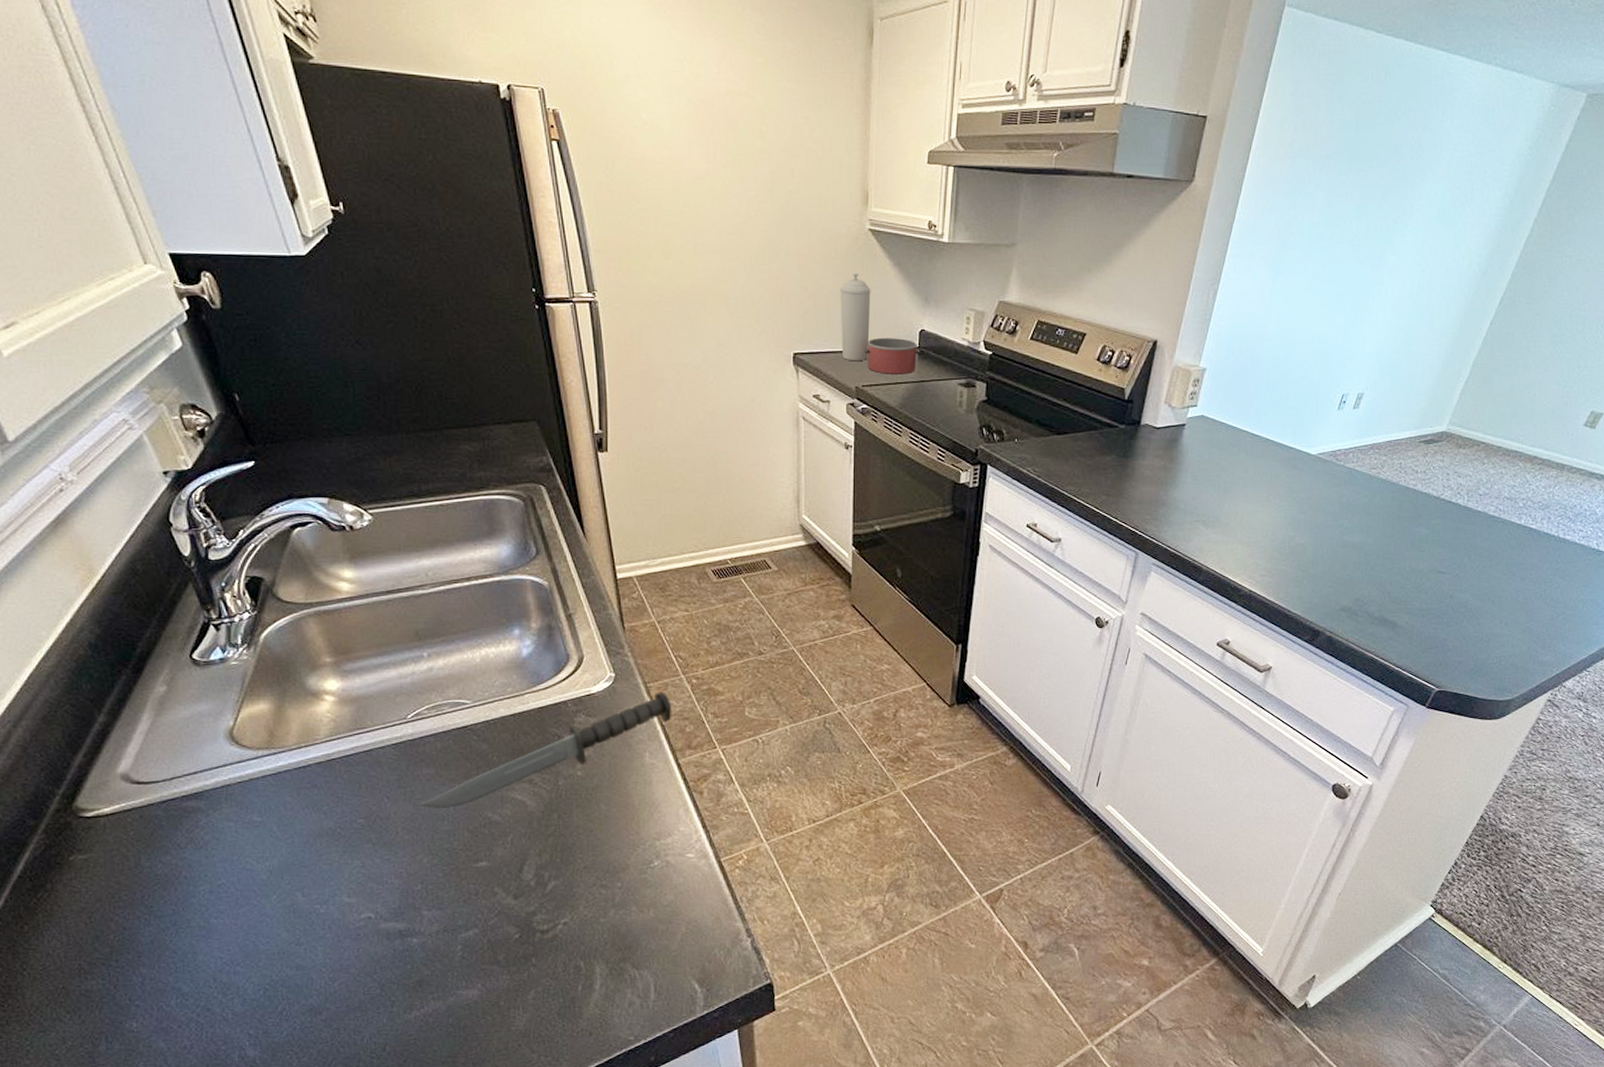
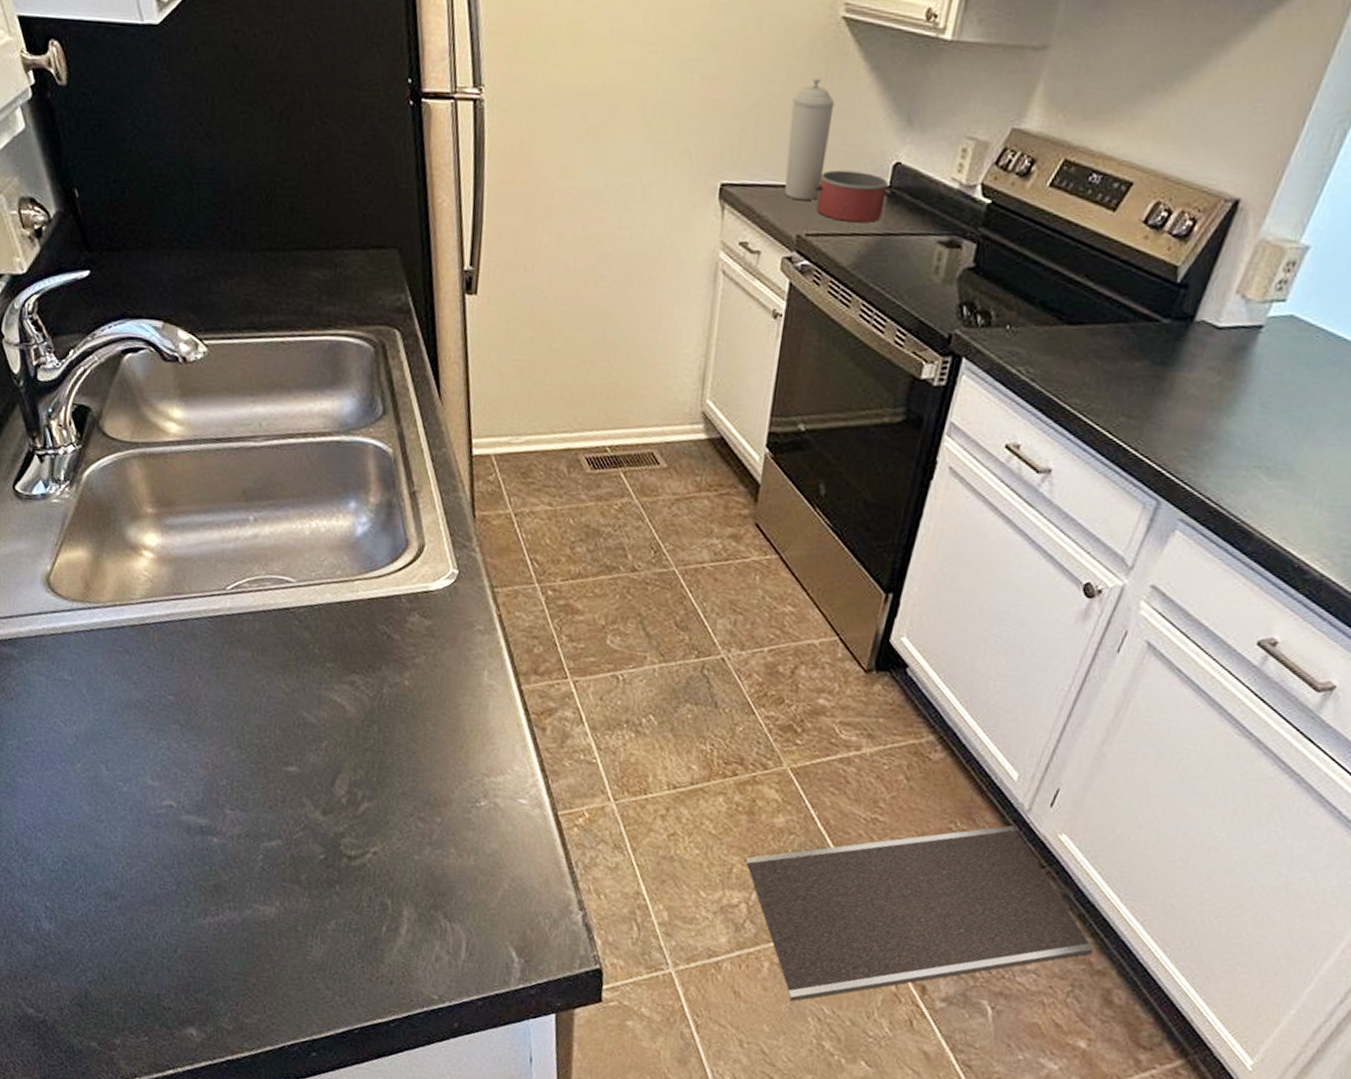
knife: present [417,692,672,808] -> none [229,599,521,699]
door mat: none [877,805,1142,977] -> present [745,824,1094,1002]

